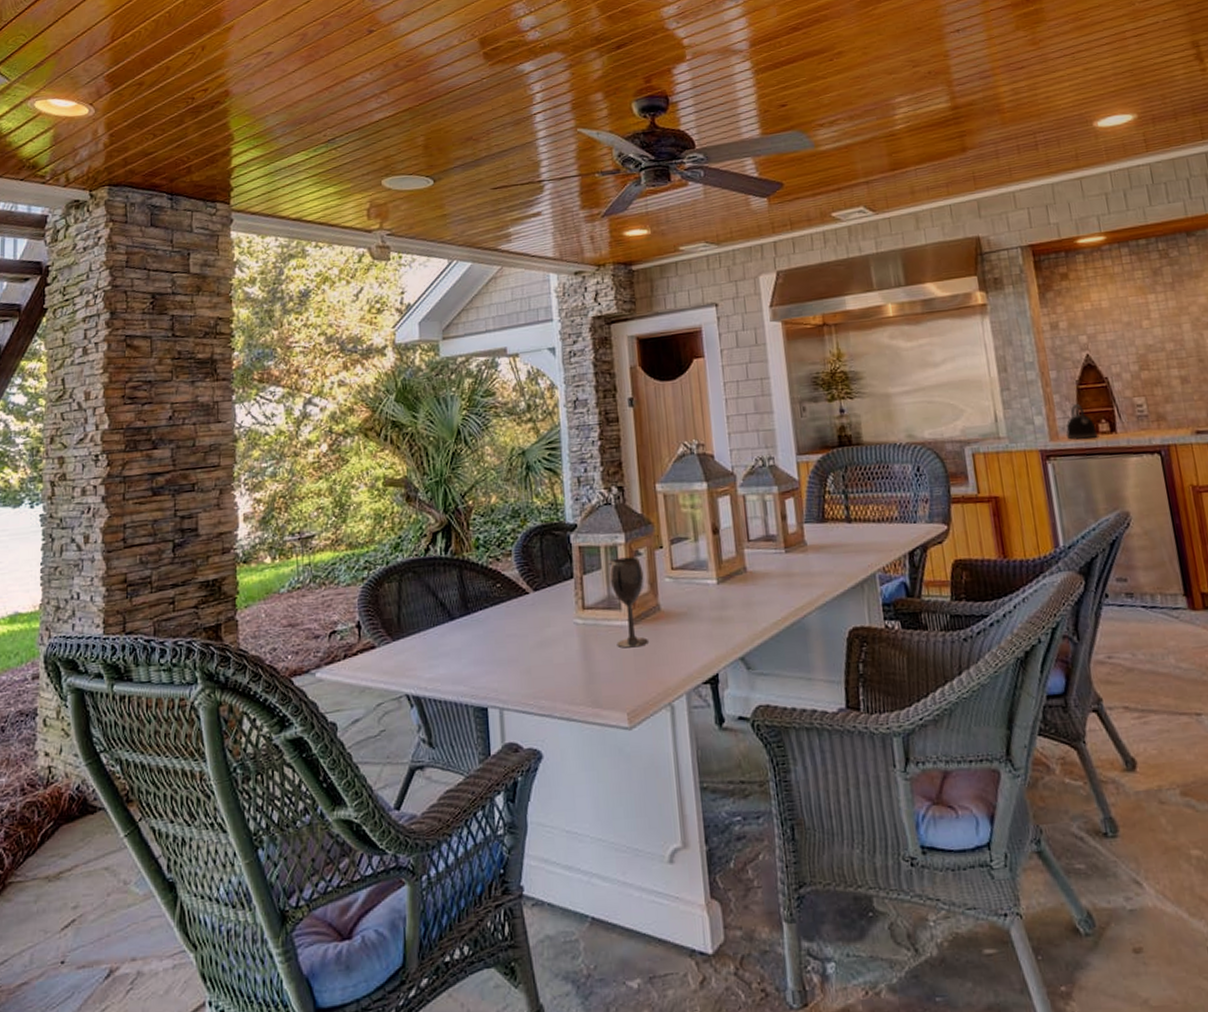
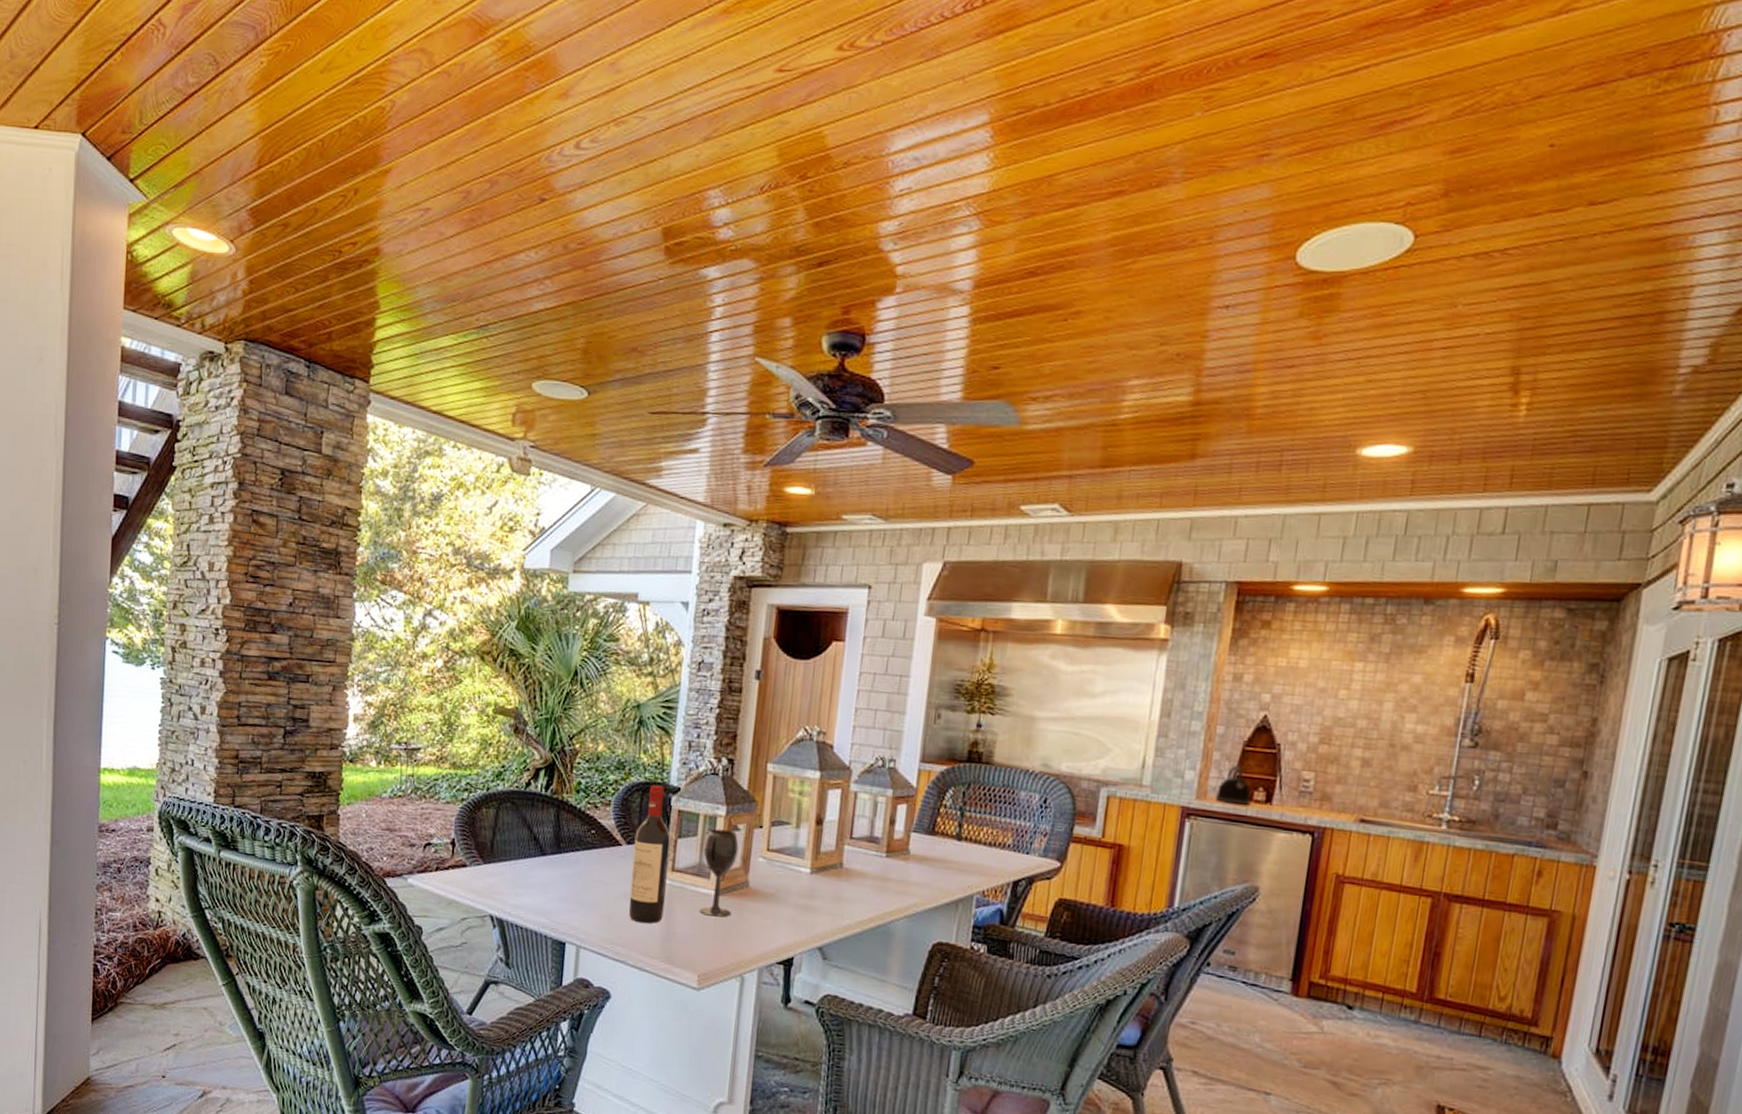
wine bottle: none [540,525,582,671] -> present [628,785,670,924]

